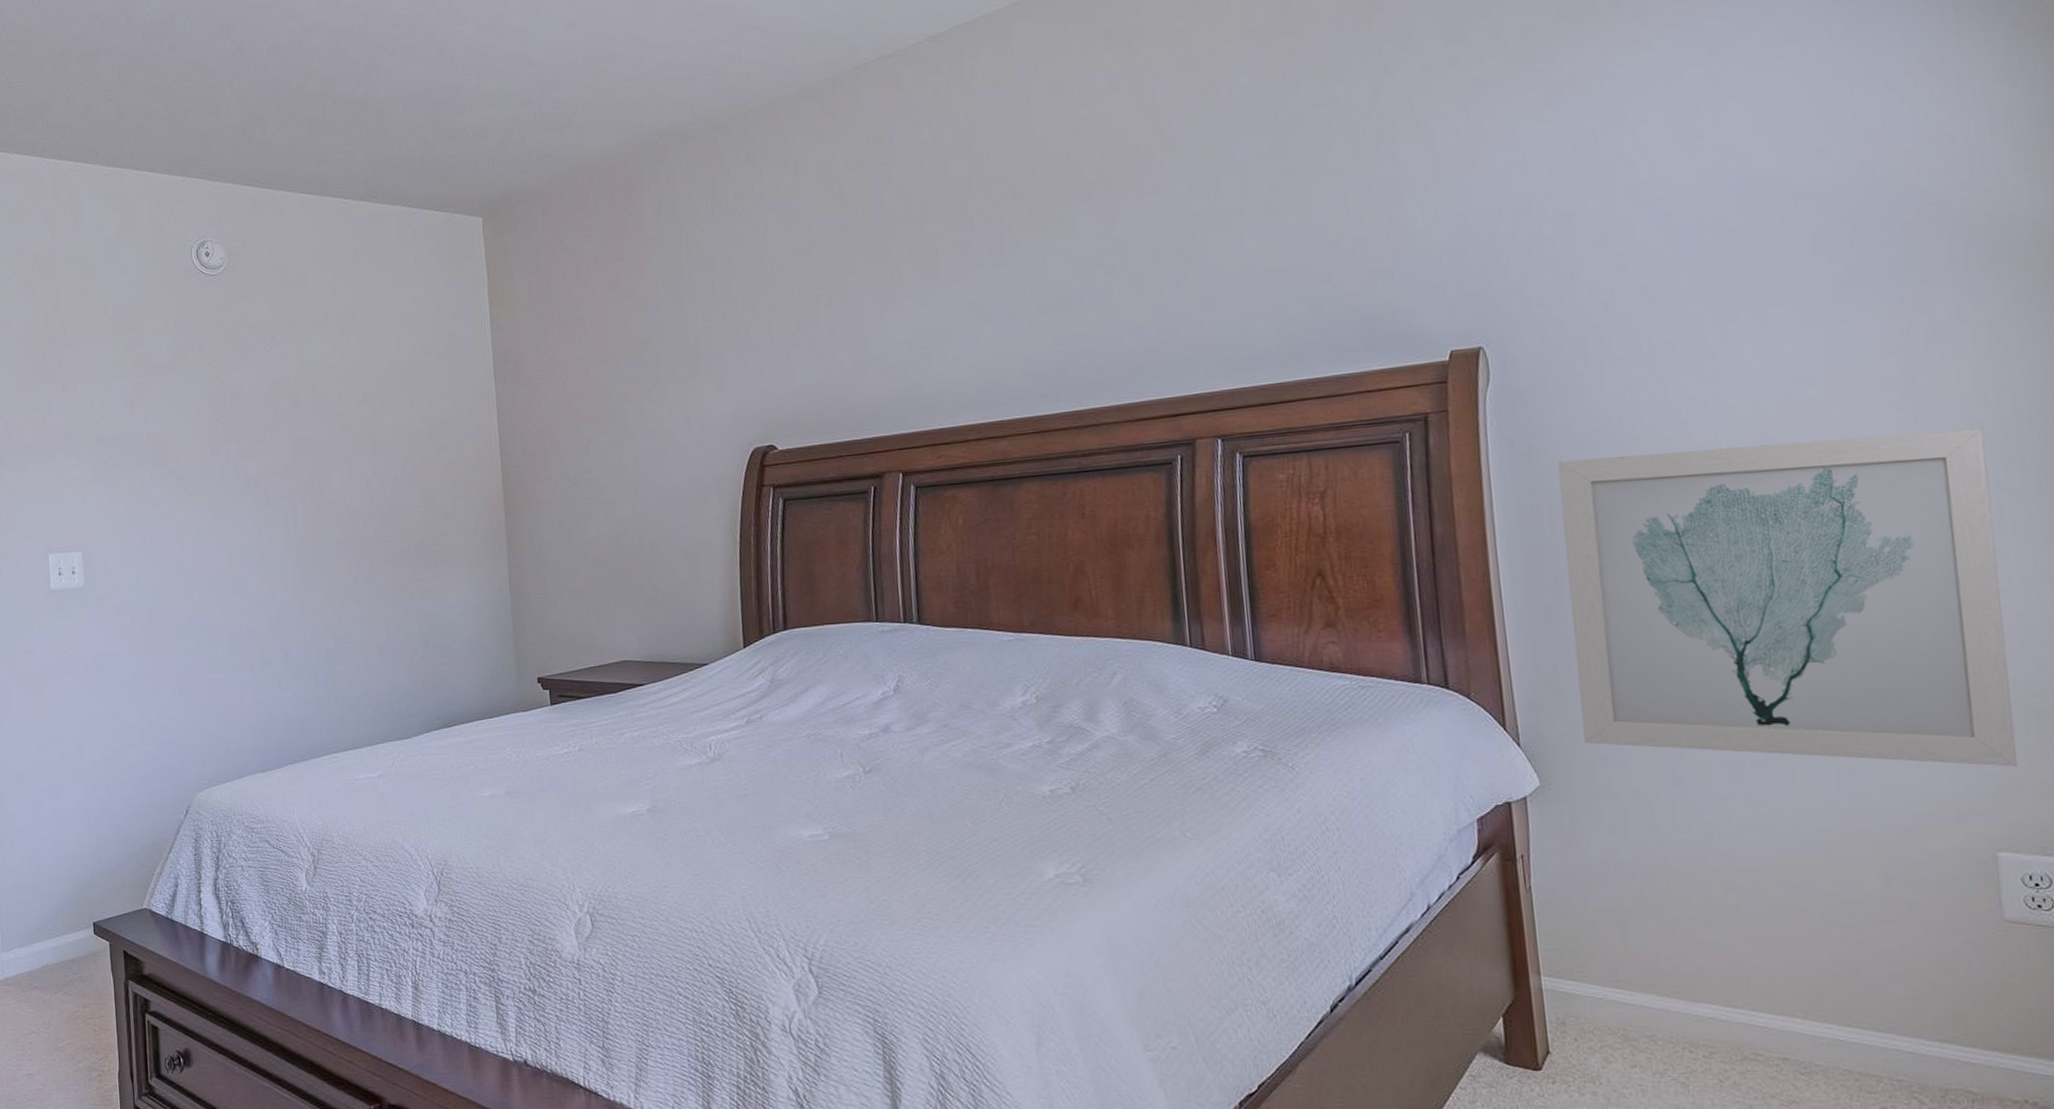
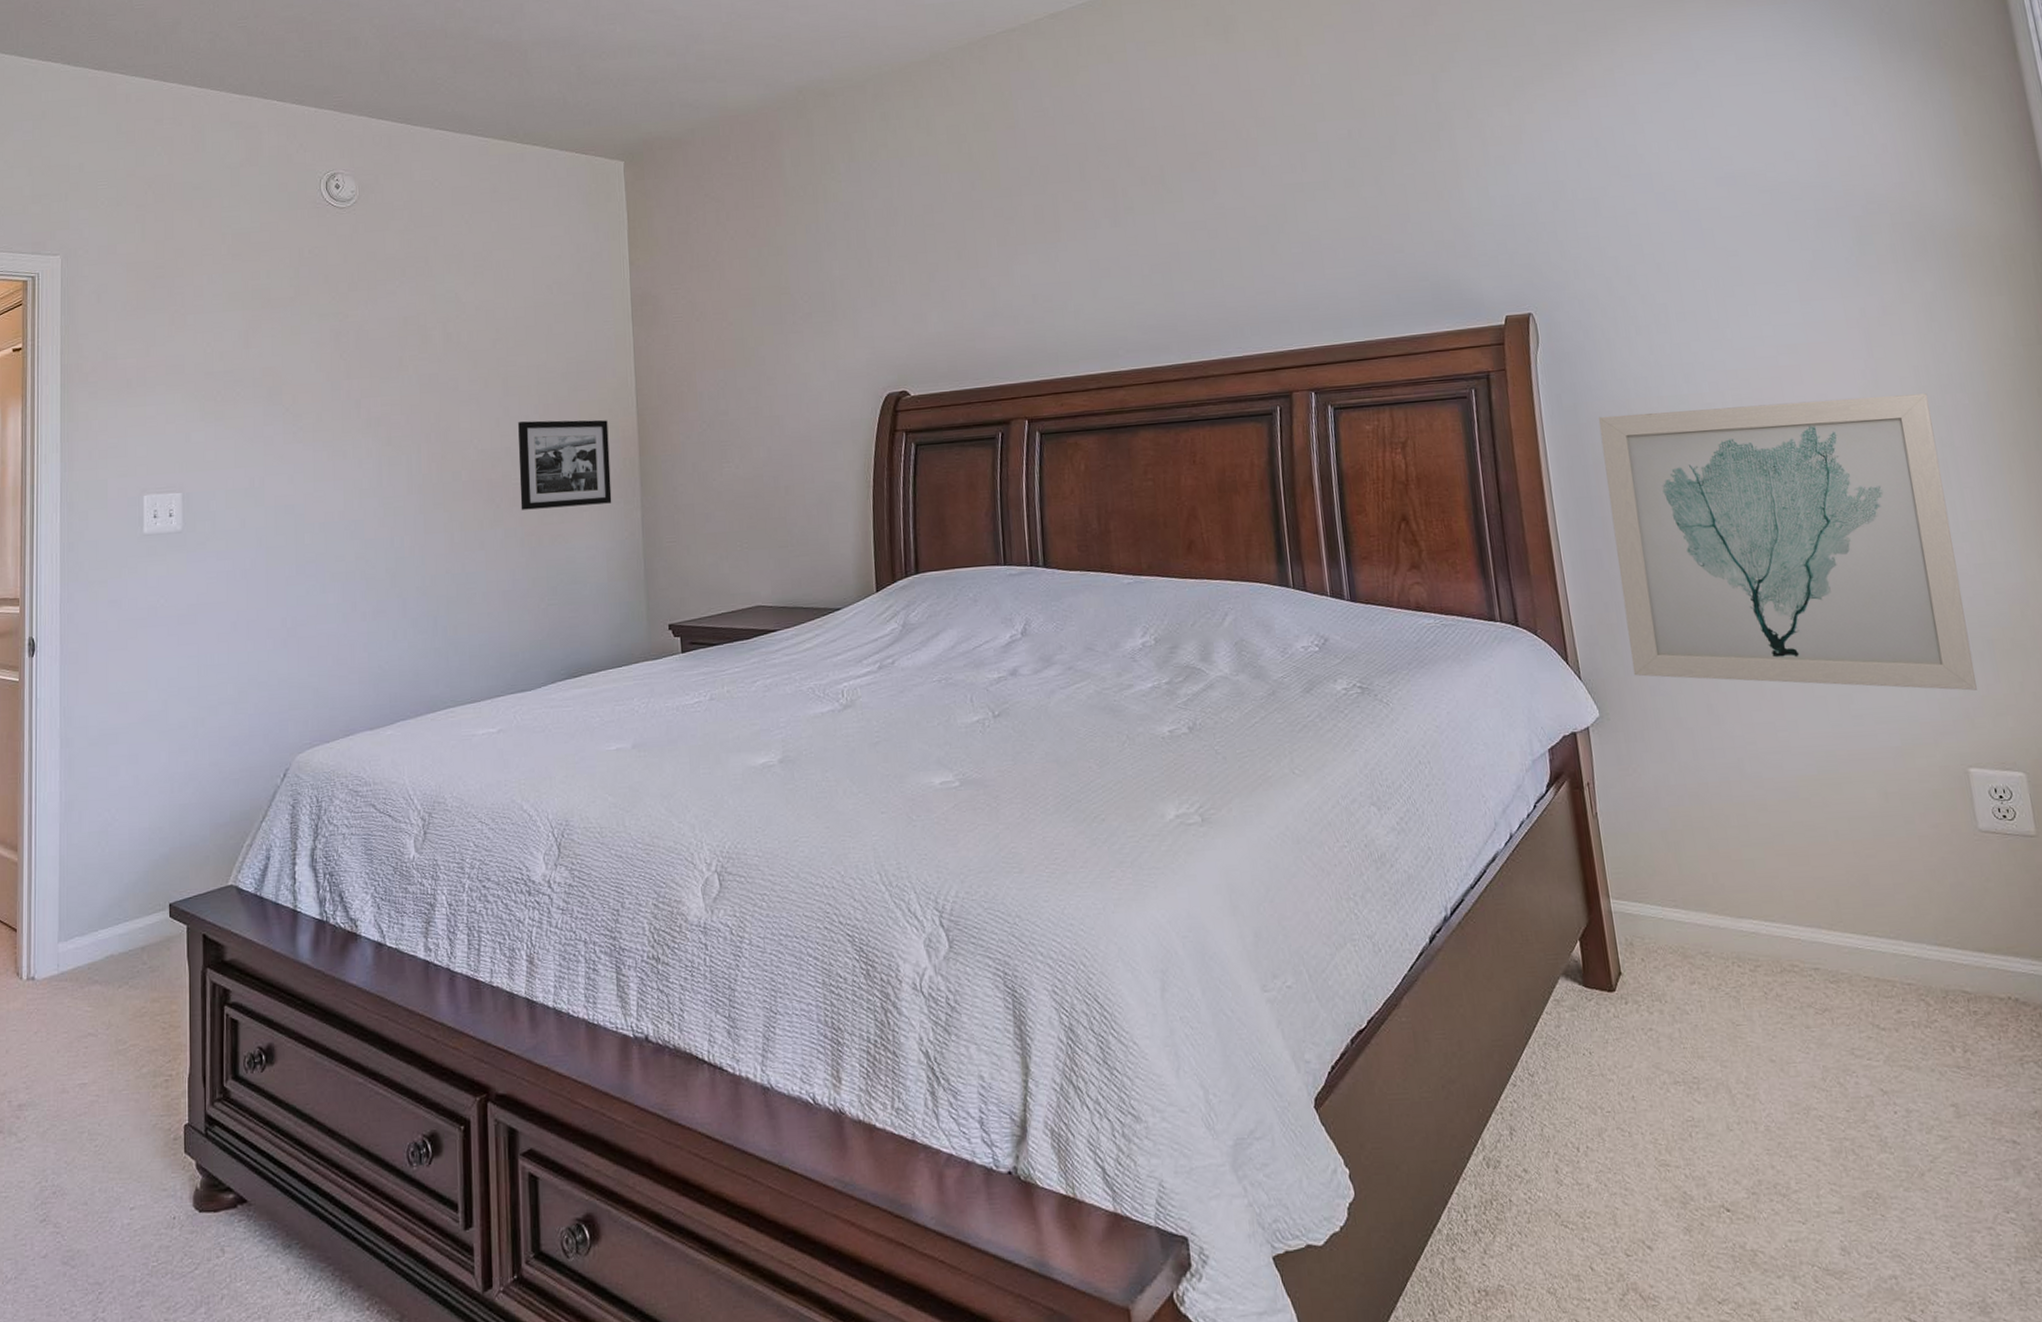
picture frame: none [387,478,480,567] -> present [518,420,612,510]

